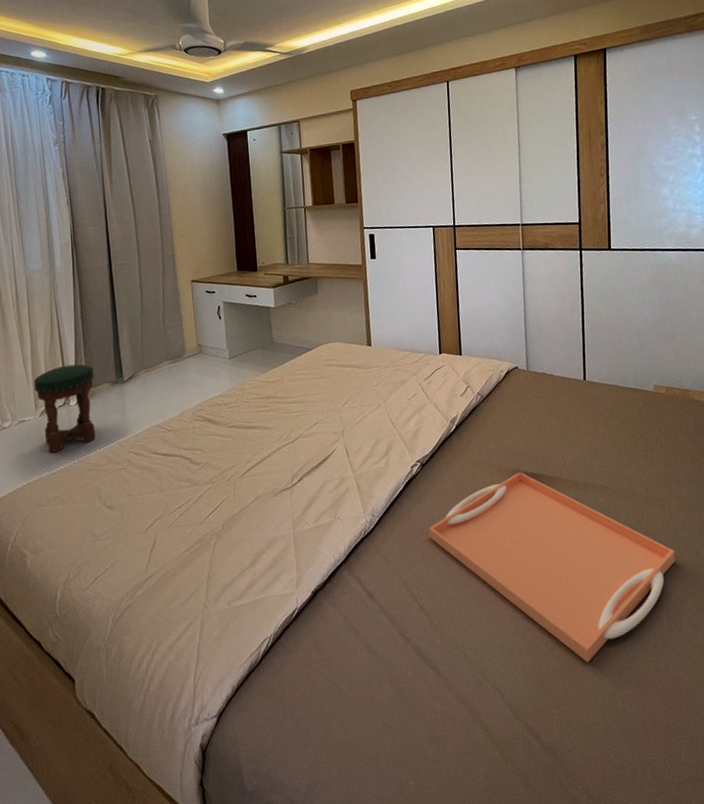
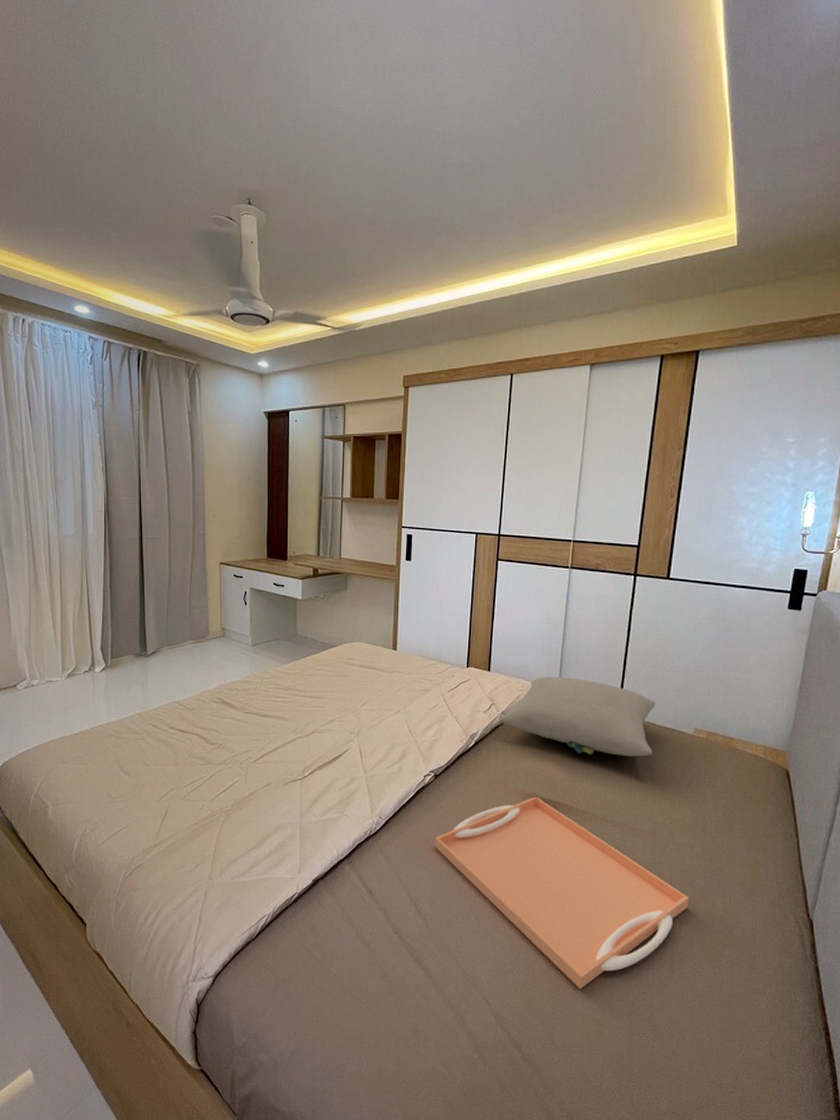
stool: present [33,364,96,453] -> none [61,632,119,715]
pillow: none [476,351,621,424] -> present [499,677,656,756]

